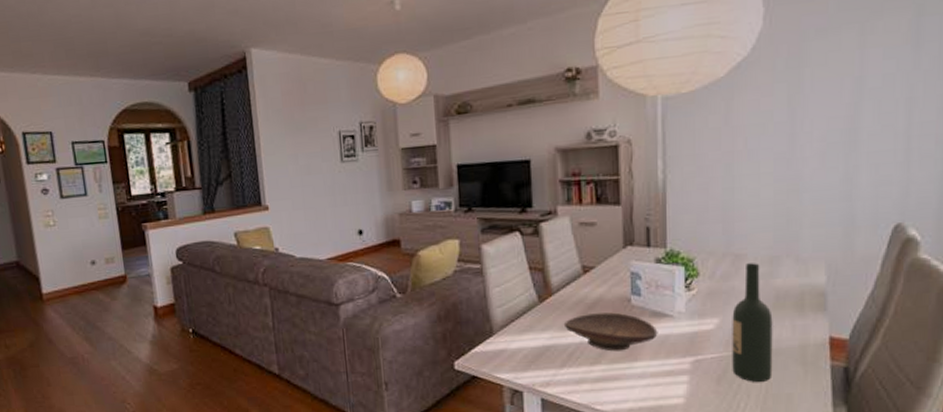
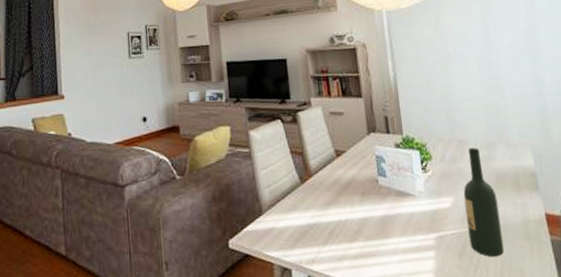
decorative bowl: present [563,312,658,352] -> none [323,192,404,229]

